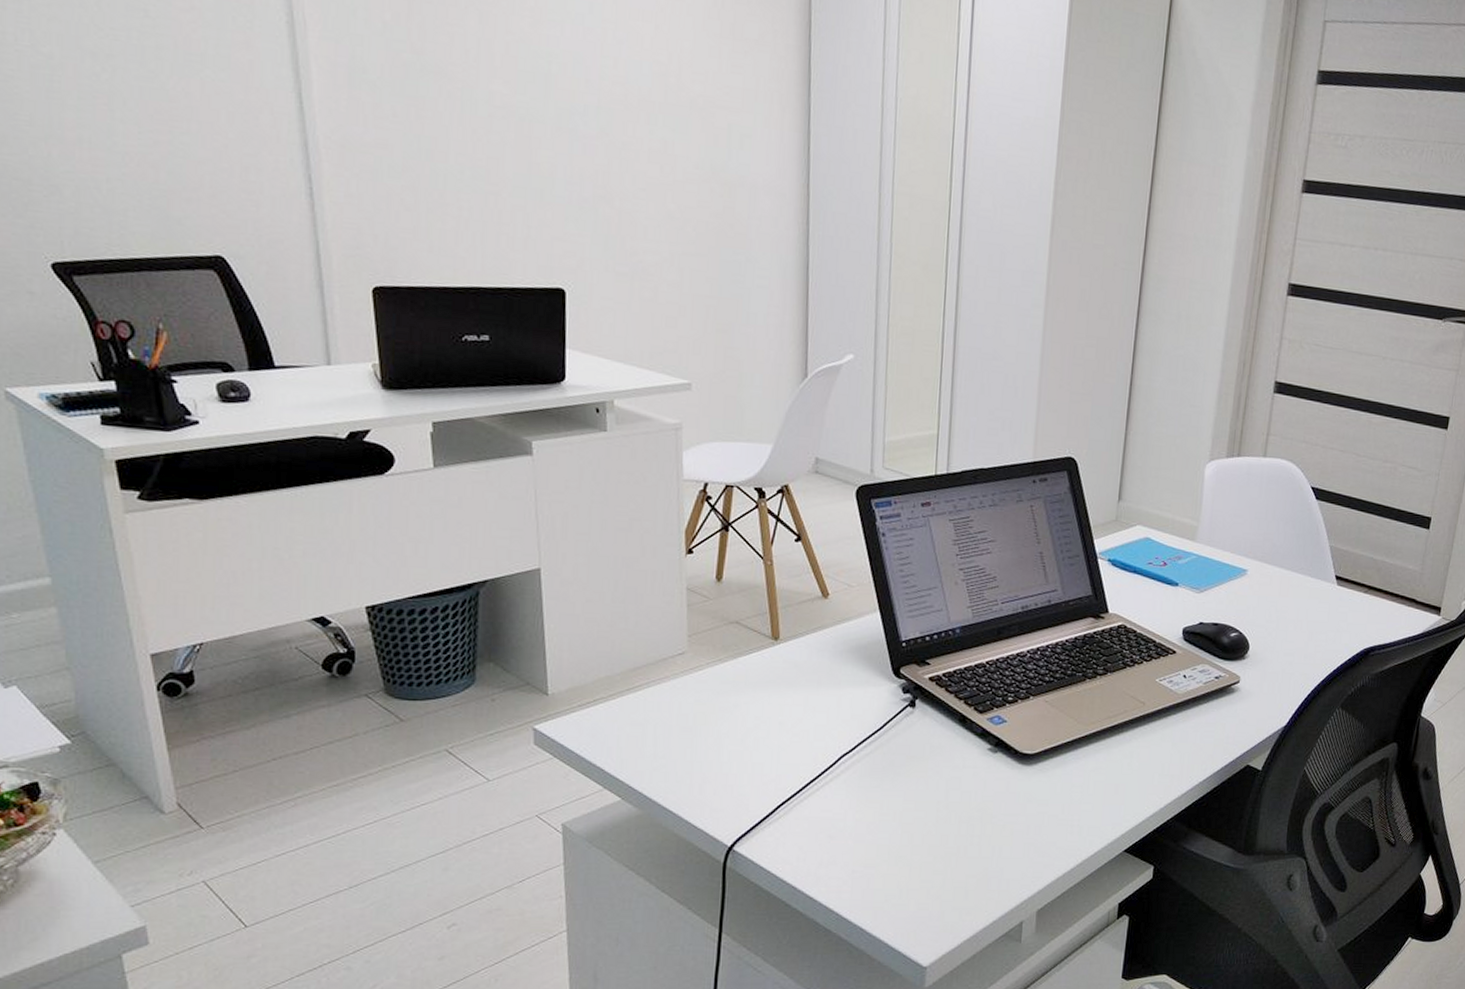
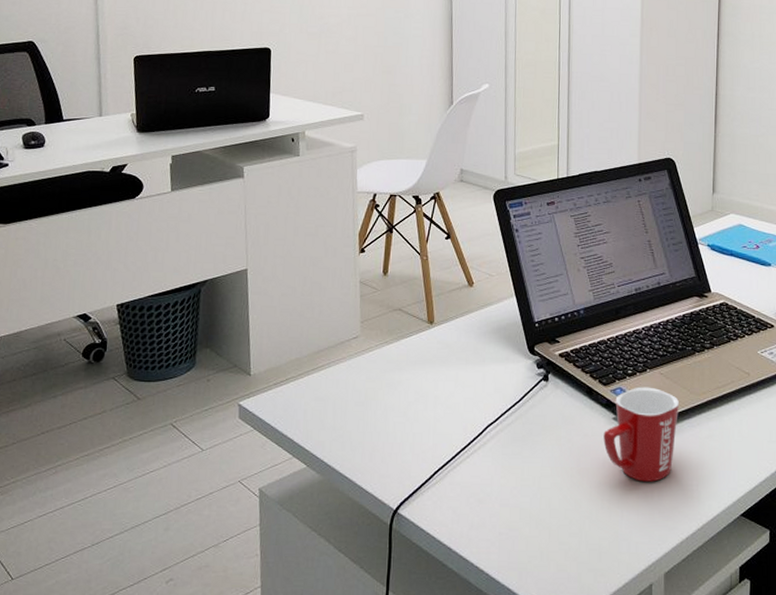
mug: none [976,715,1064,817] -> present [603,387,679,482]

